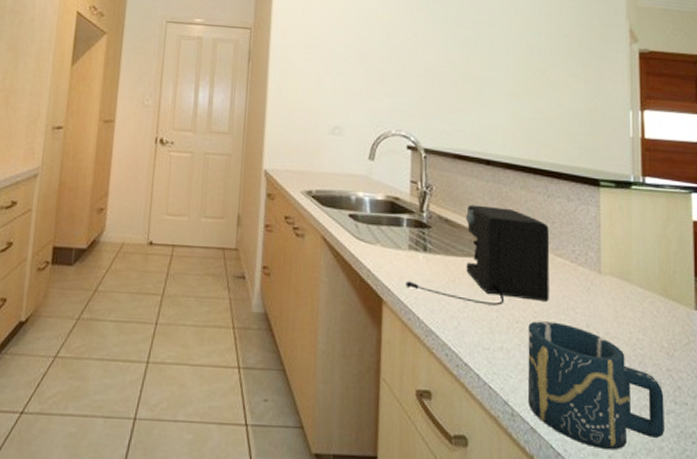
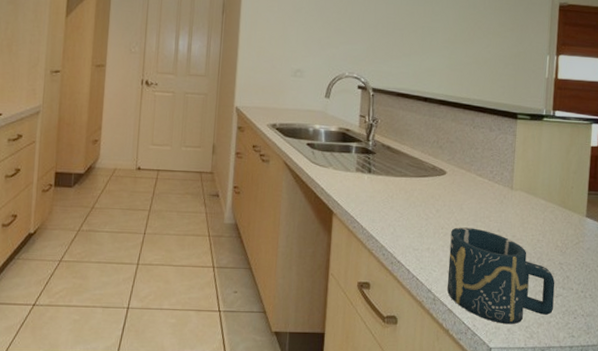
coffee maker: present [406,204,550,306] -> none [352,134,473,216]

